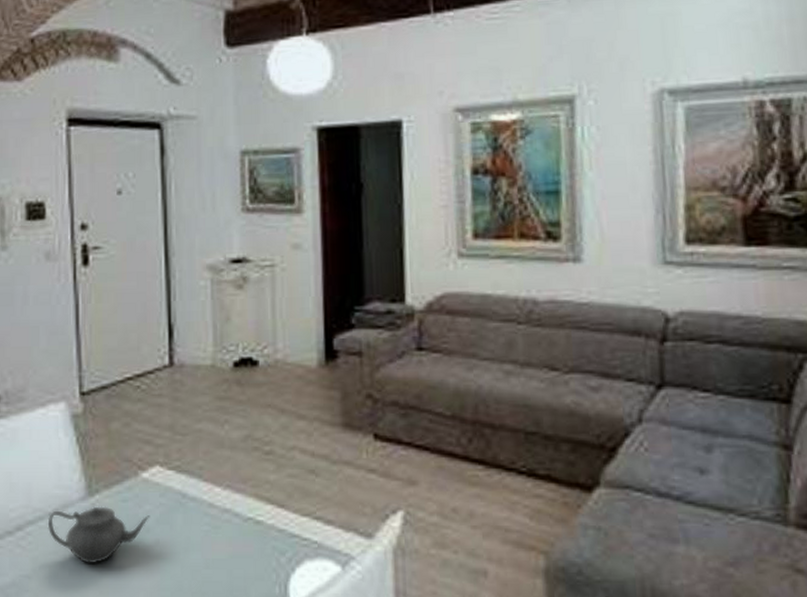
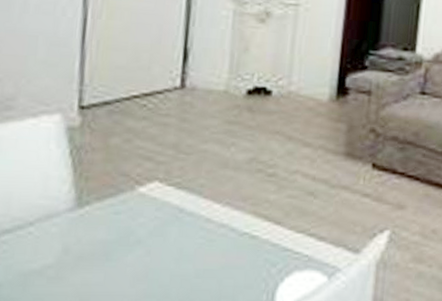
teapot: present [47,506,150,563] -> none [26,217,144,272]

